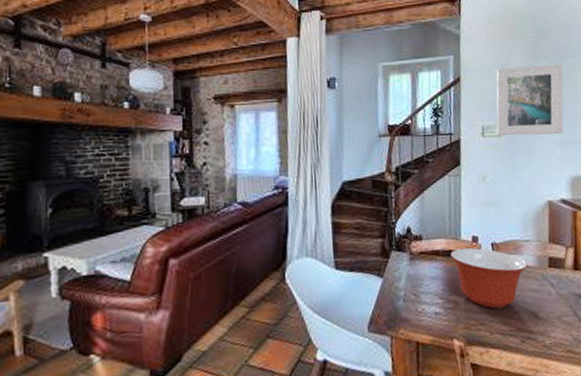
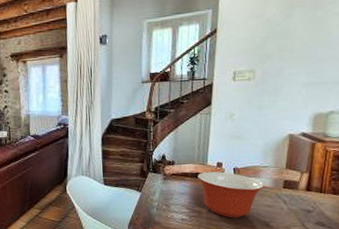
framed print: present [496,64,564,136] -> none [247,11,319,79]

